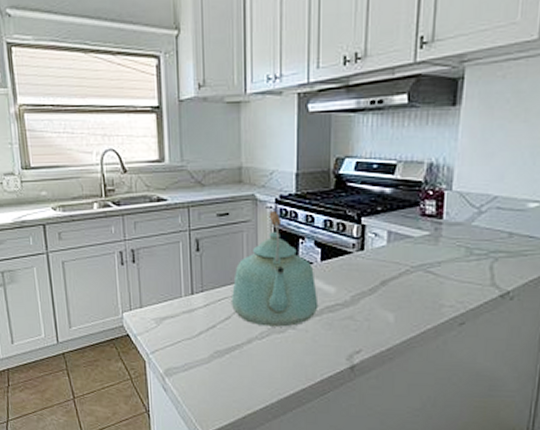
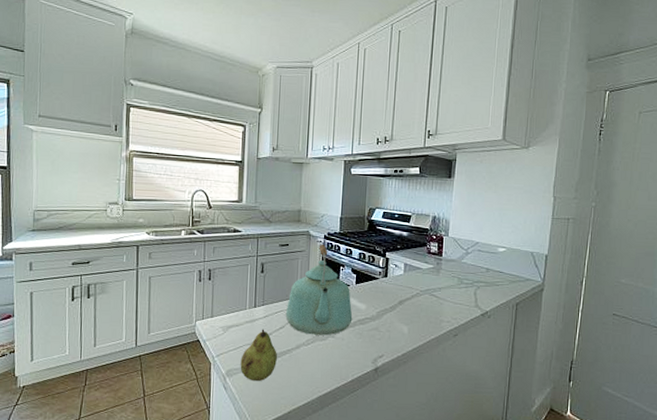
fruit: none [180,320,224,382] -> present [240,329,277,382]

